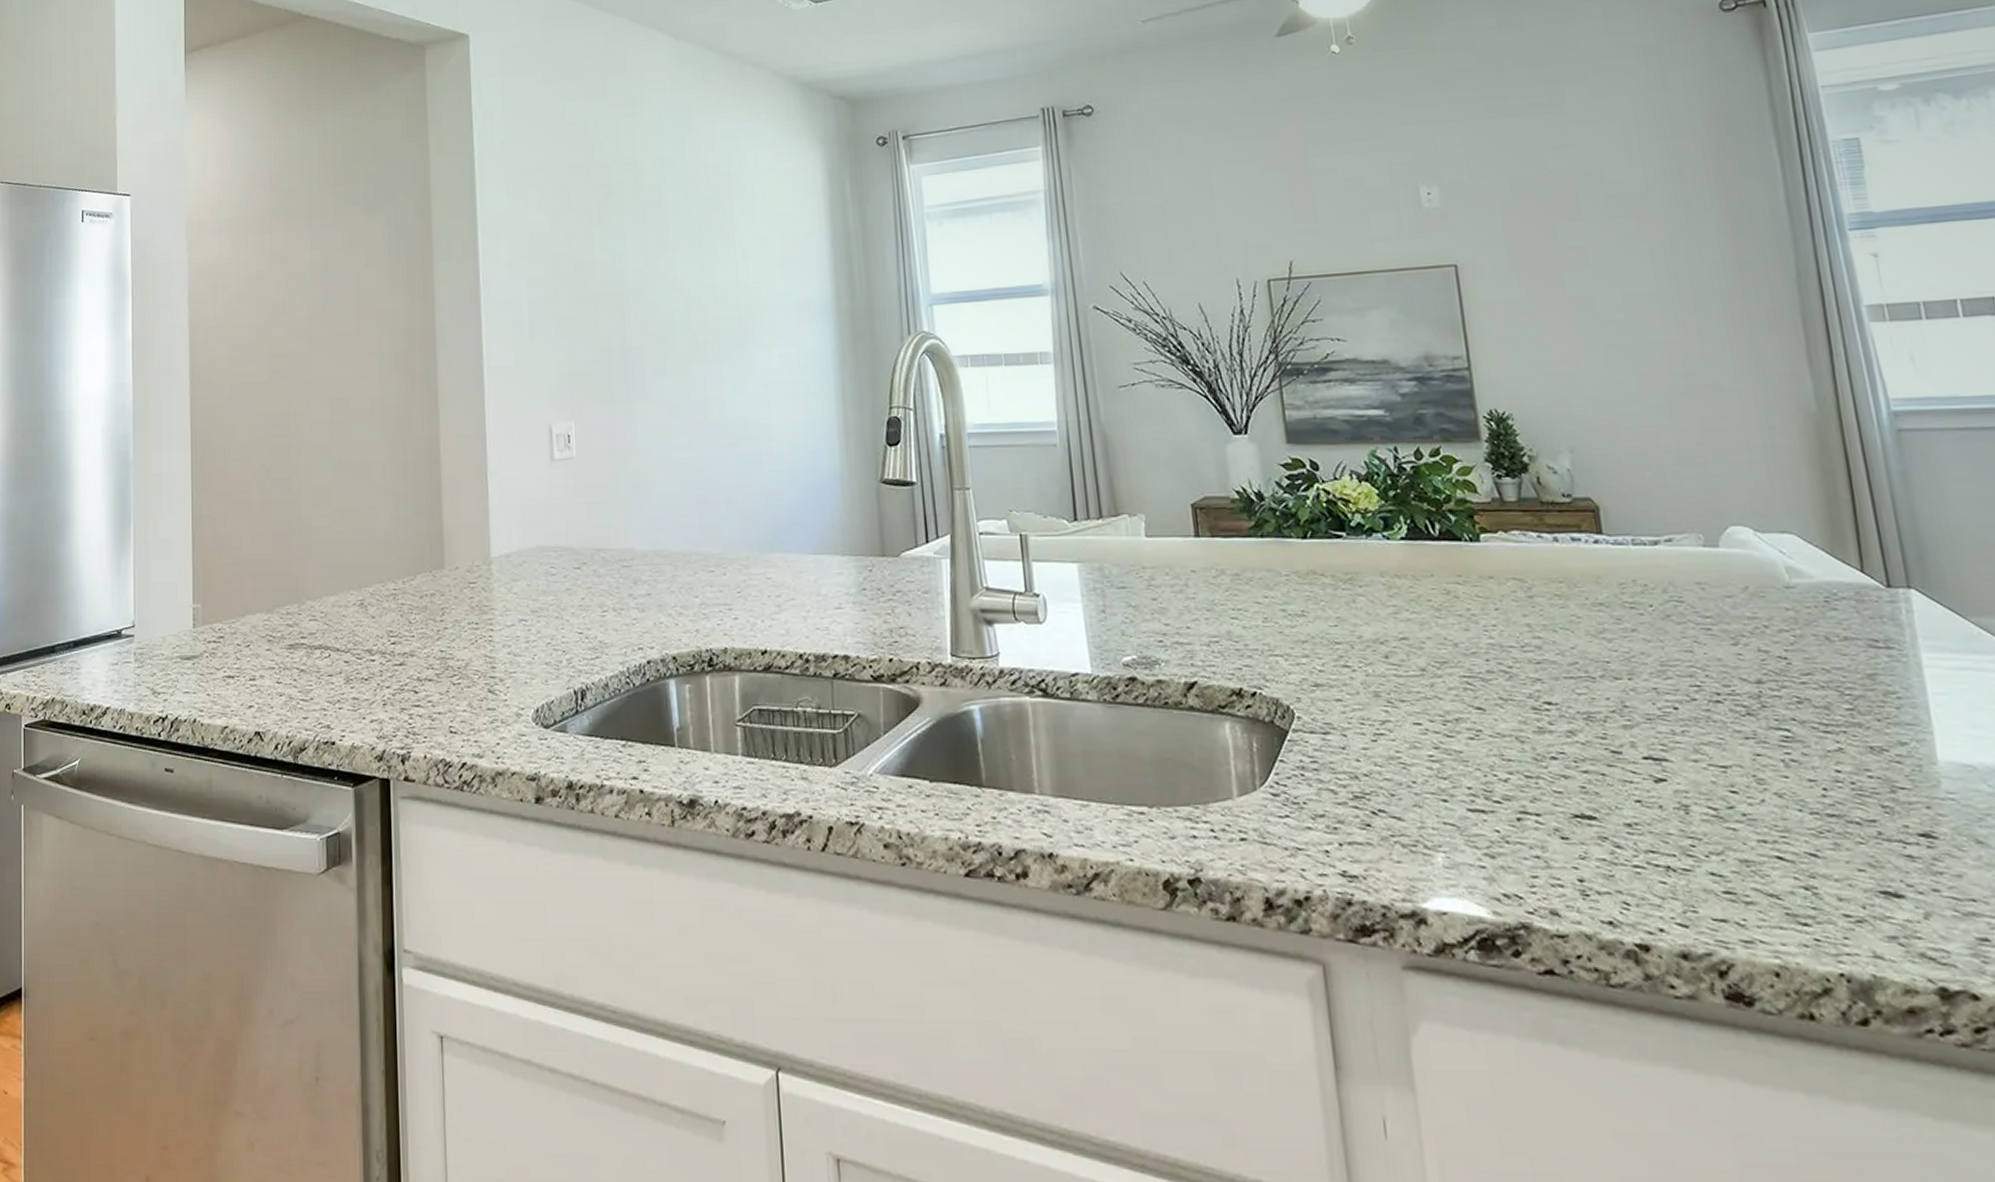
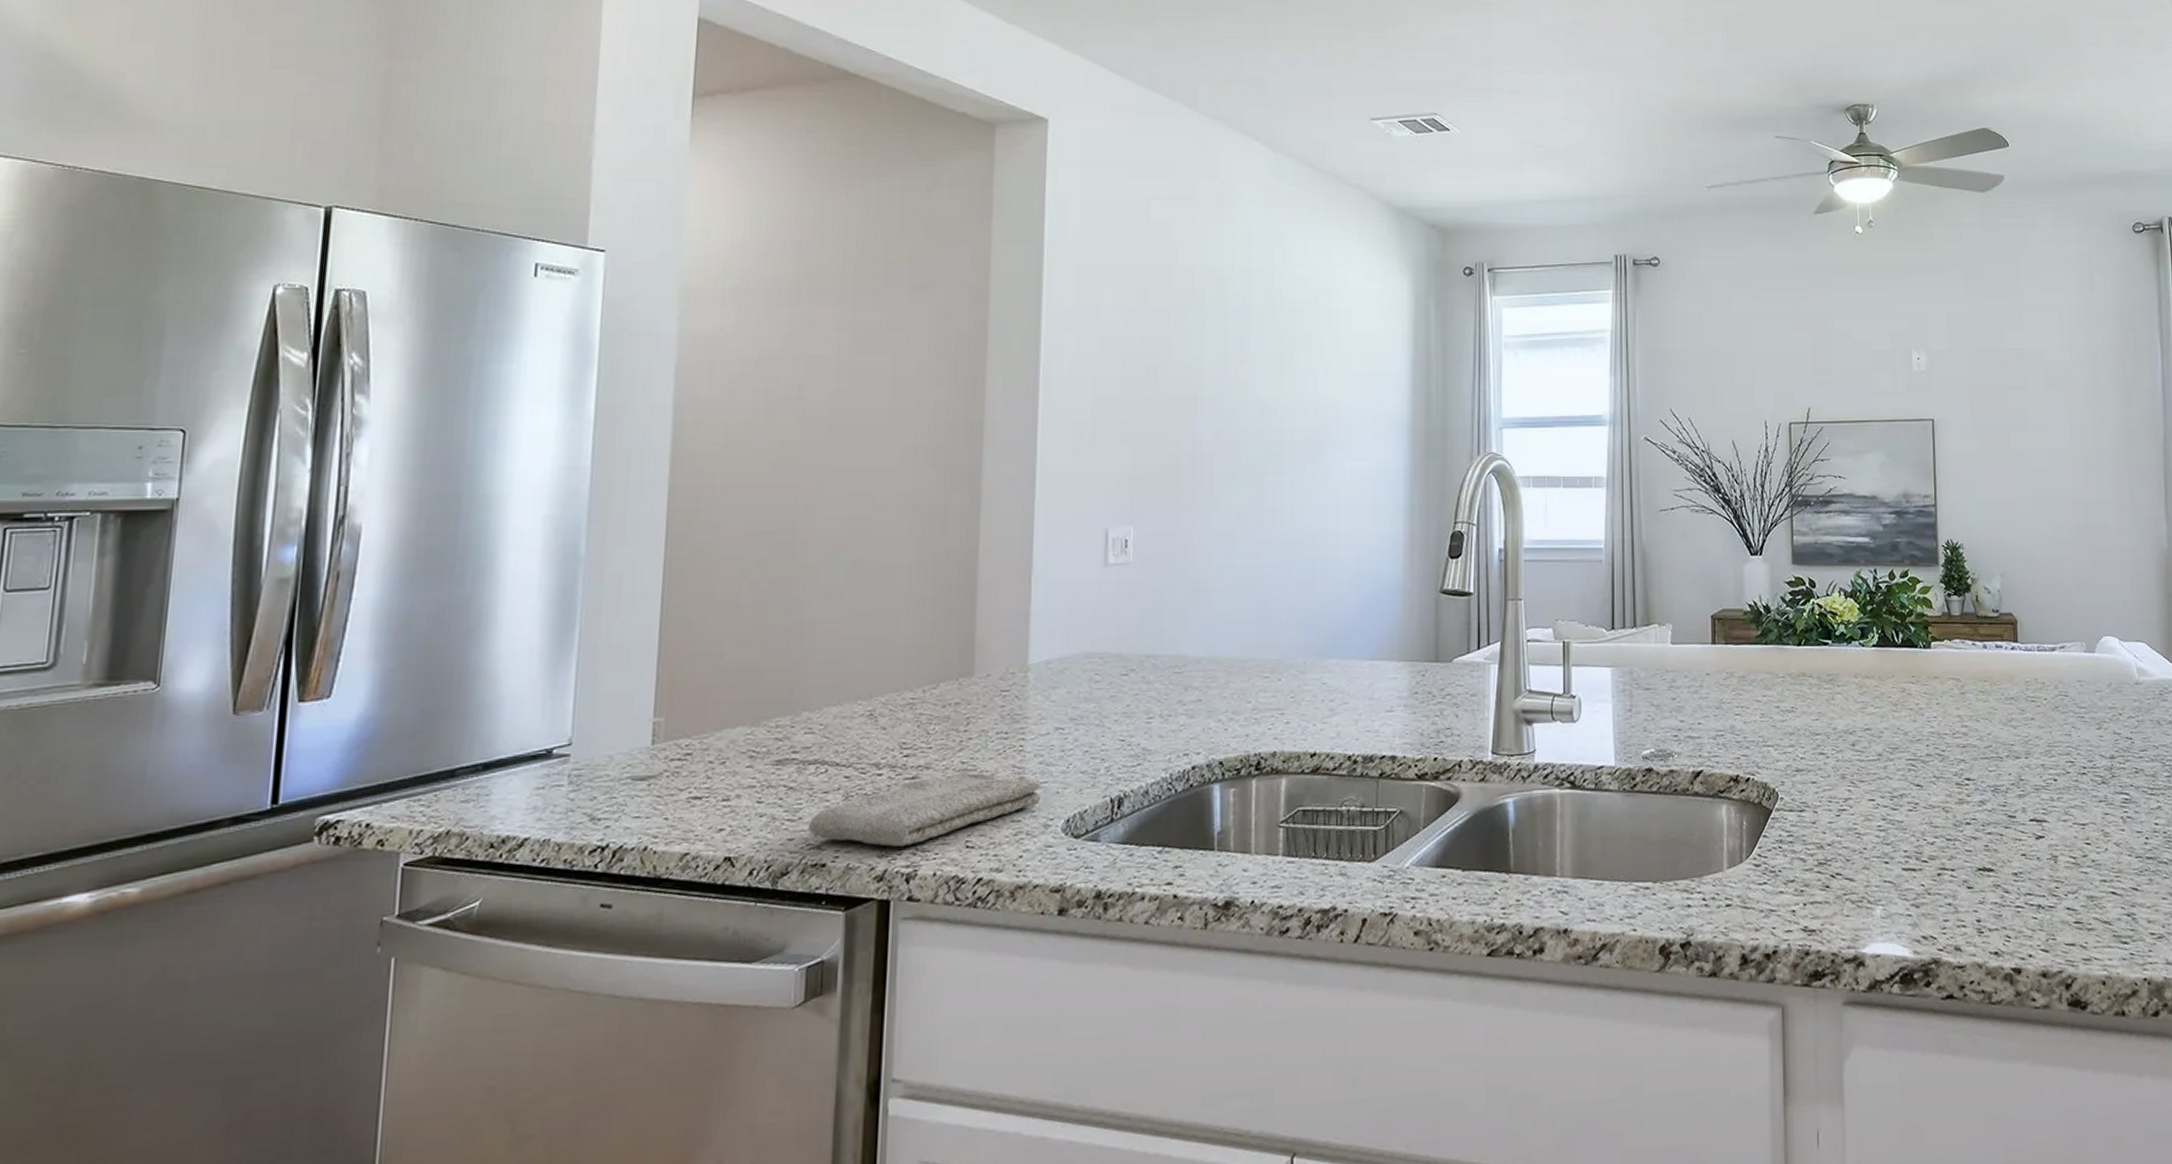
washcloth: none [318,660,512,730] -> present [807,772,1041,848]

